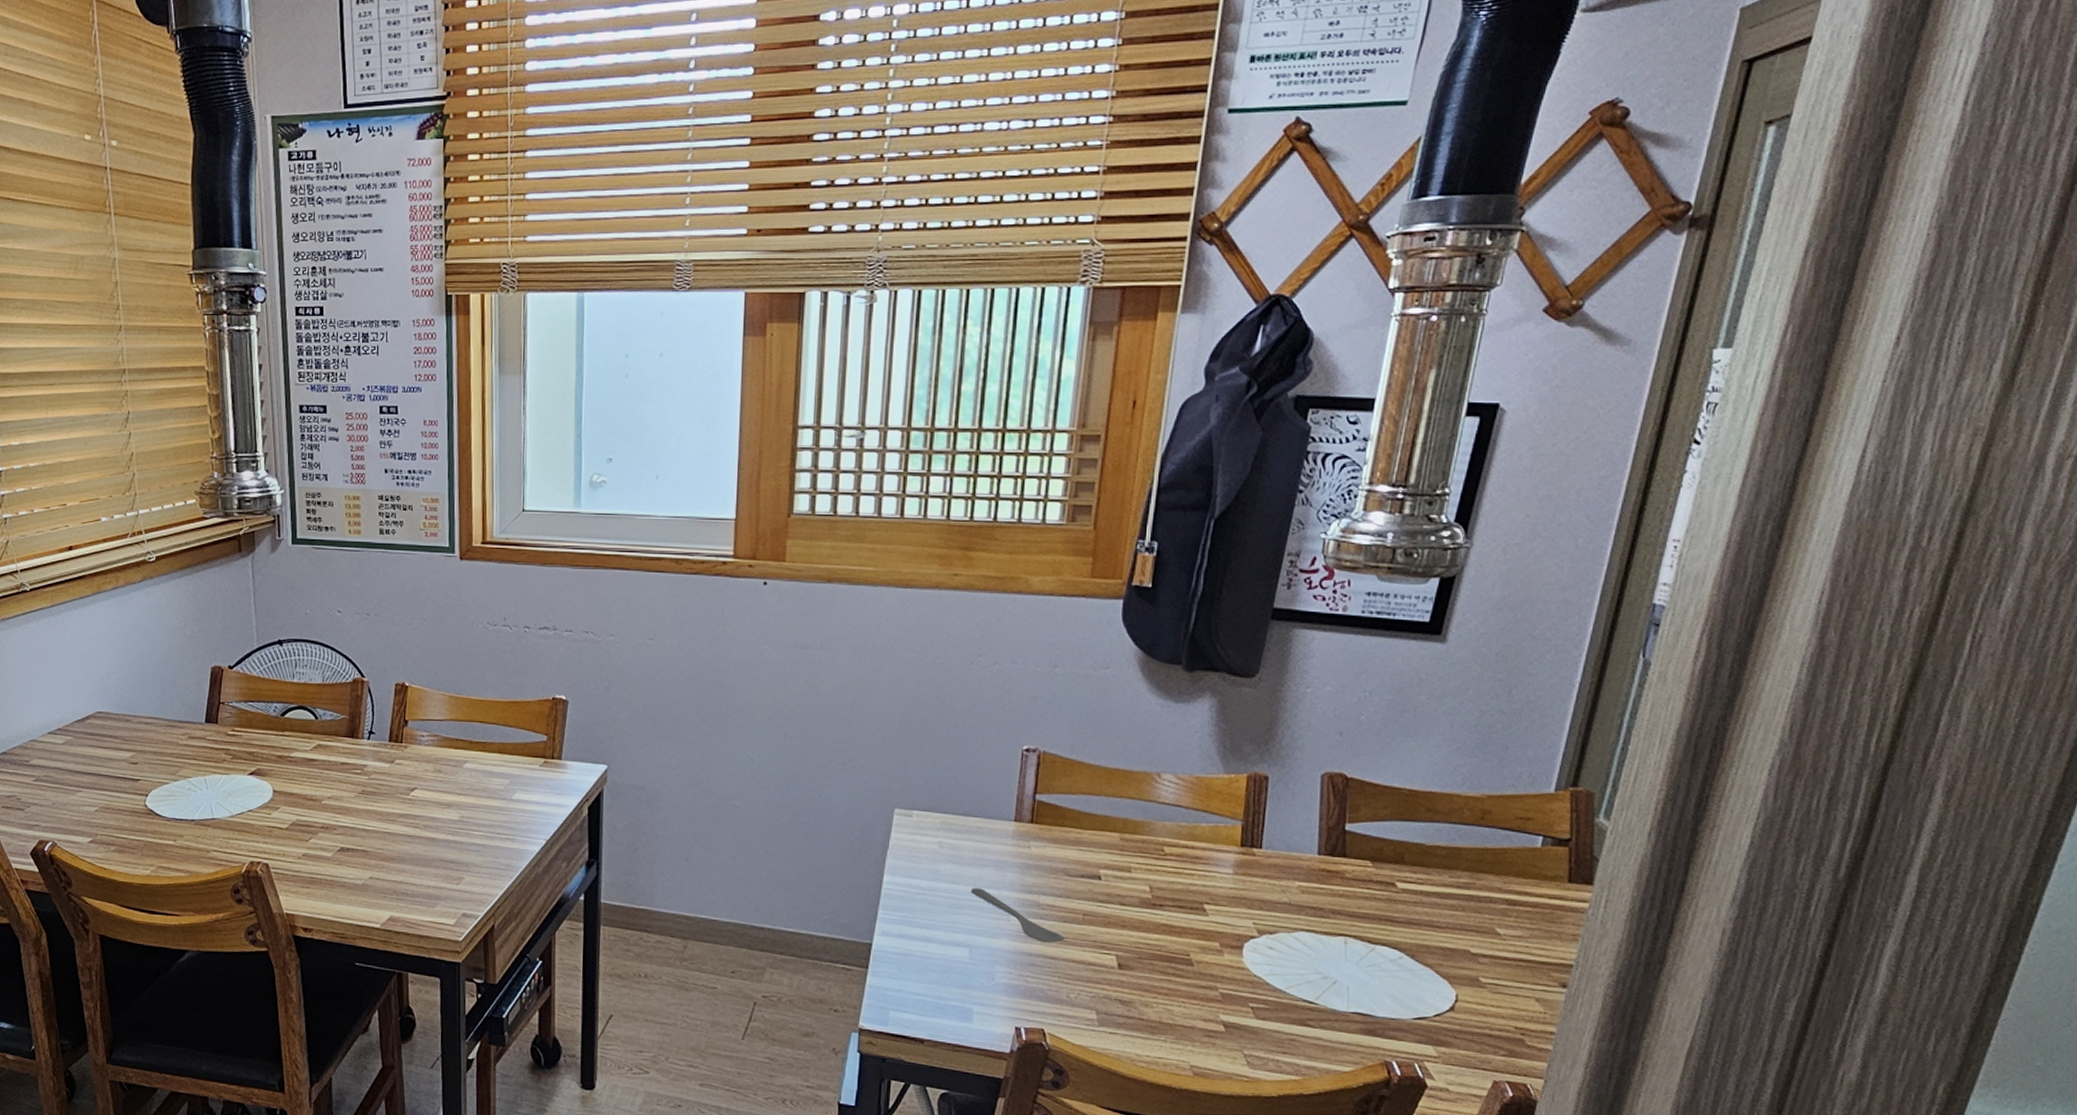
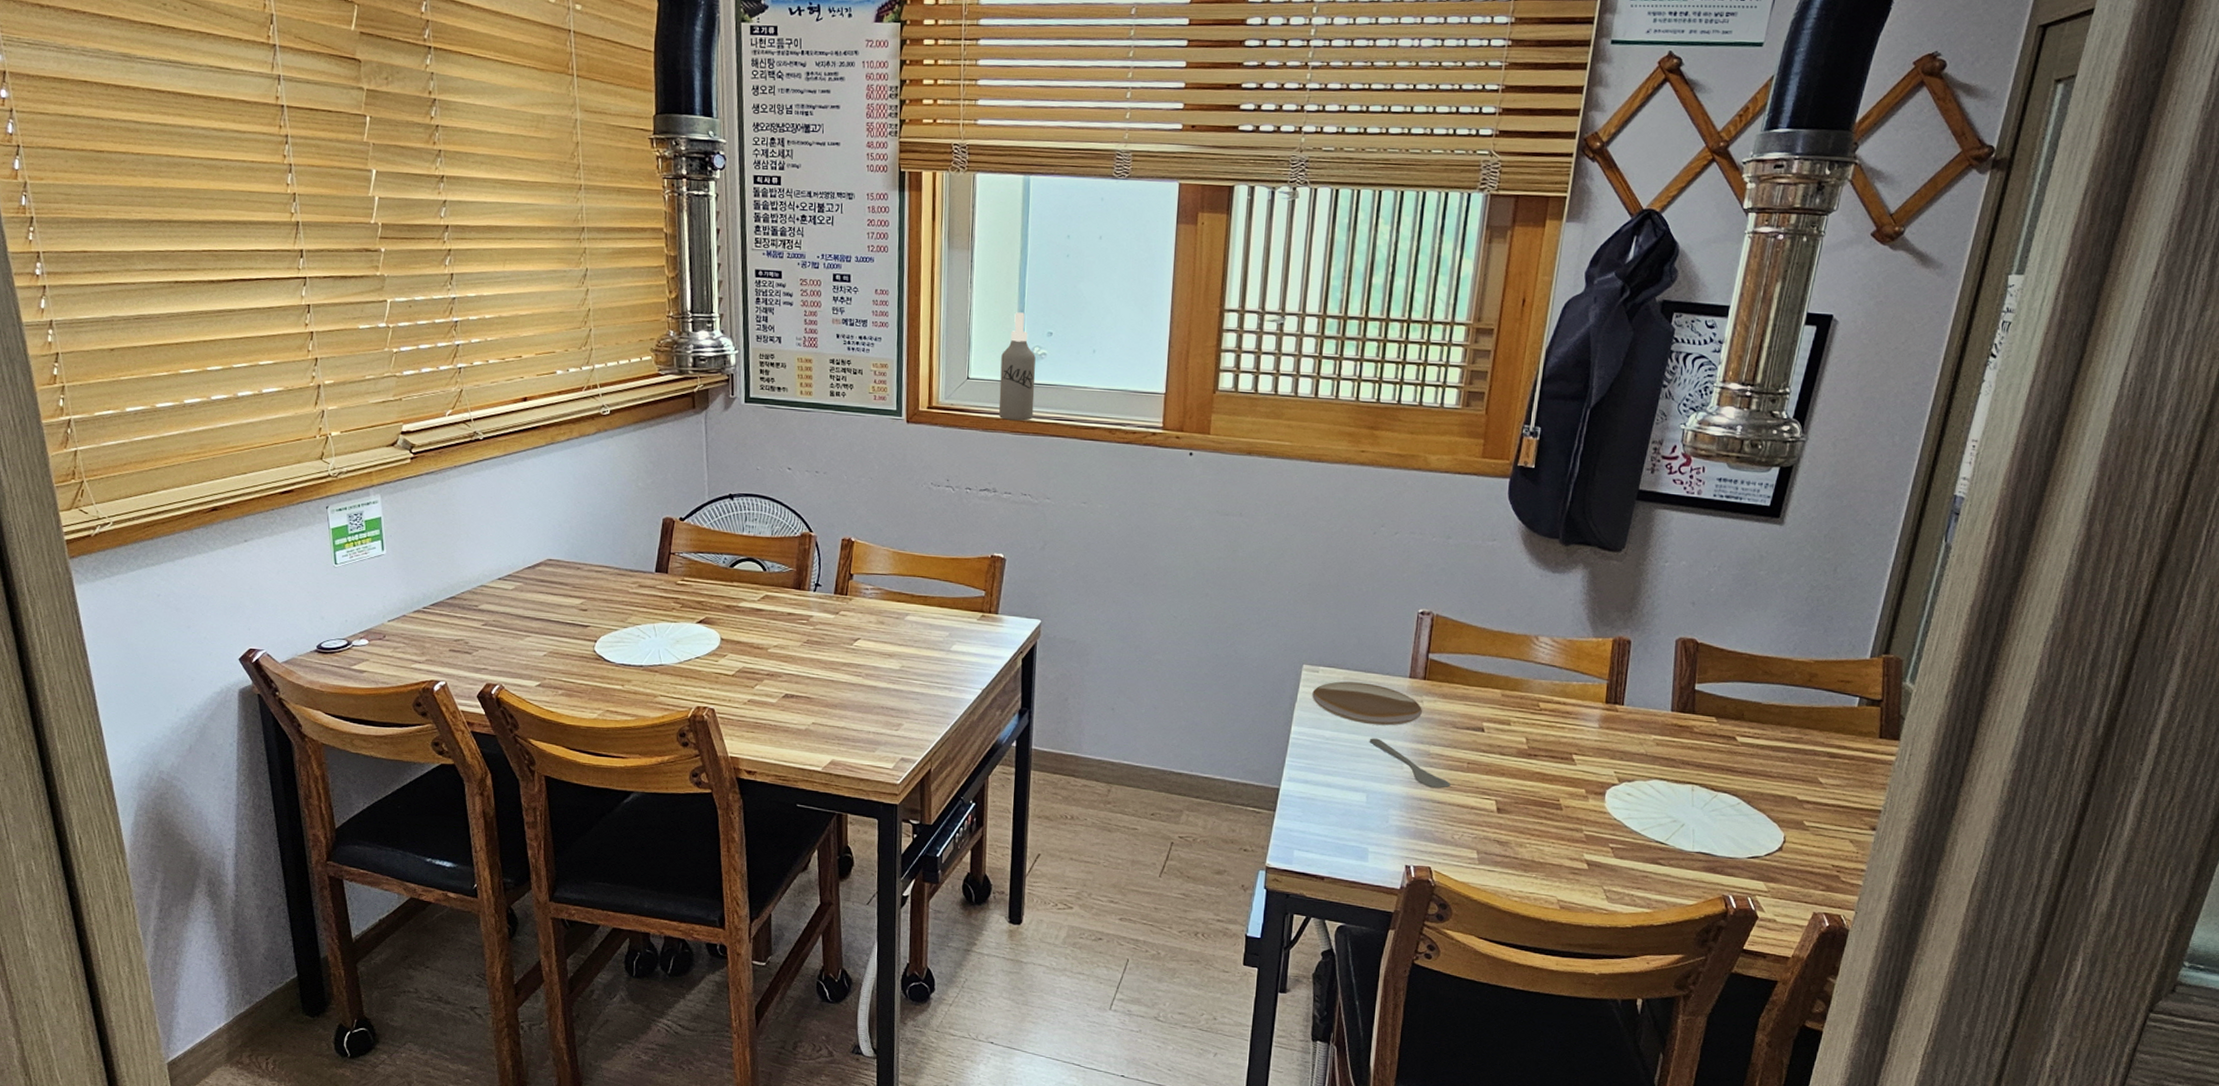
spray bottle: none [556,438,595,554] -> present [998,312,1036,421]
plate: none [905,826,1030,875] -> present [1312,681,1422,726]

